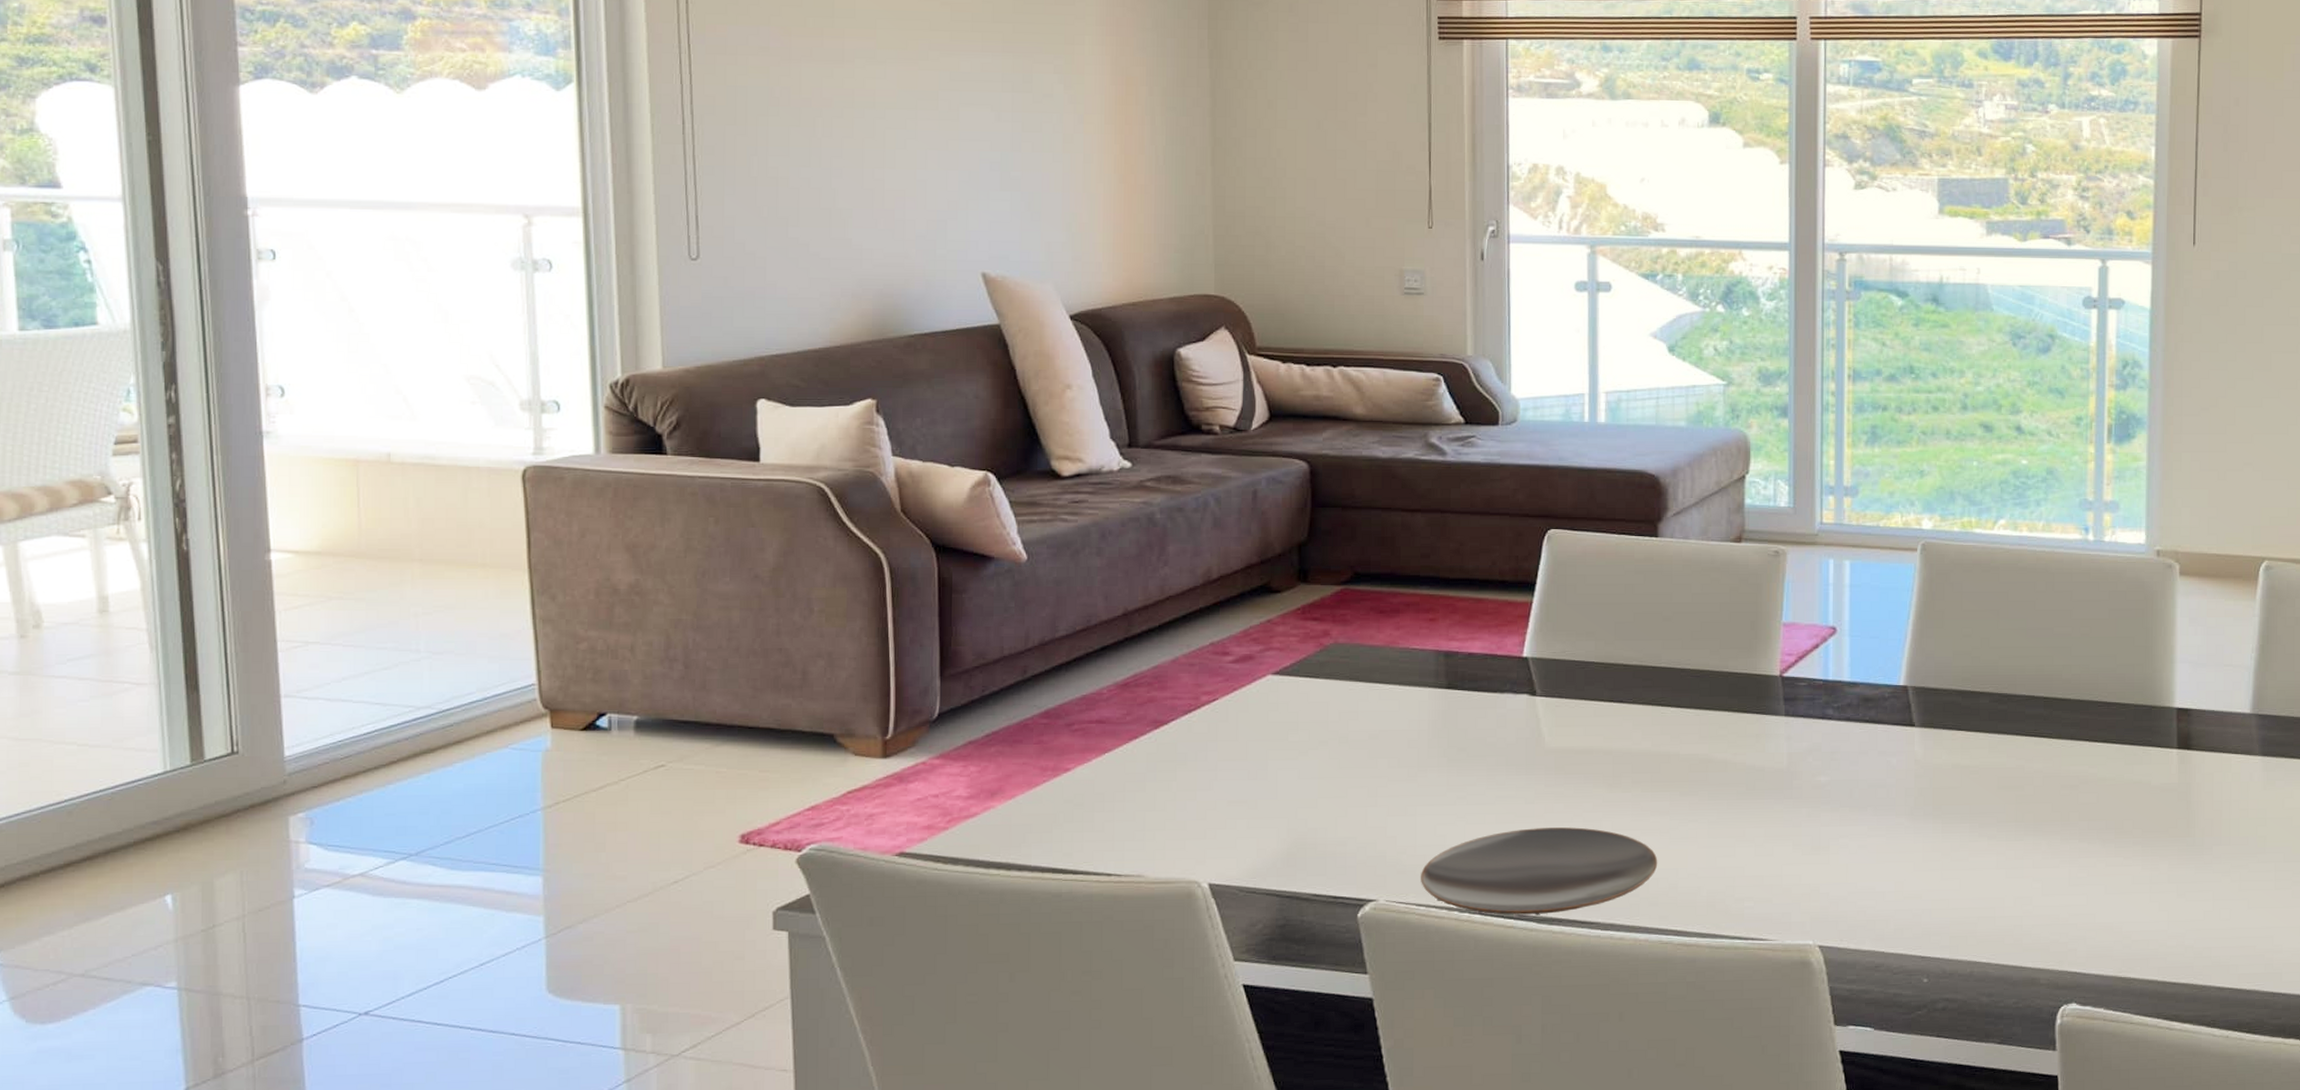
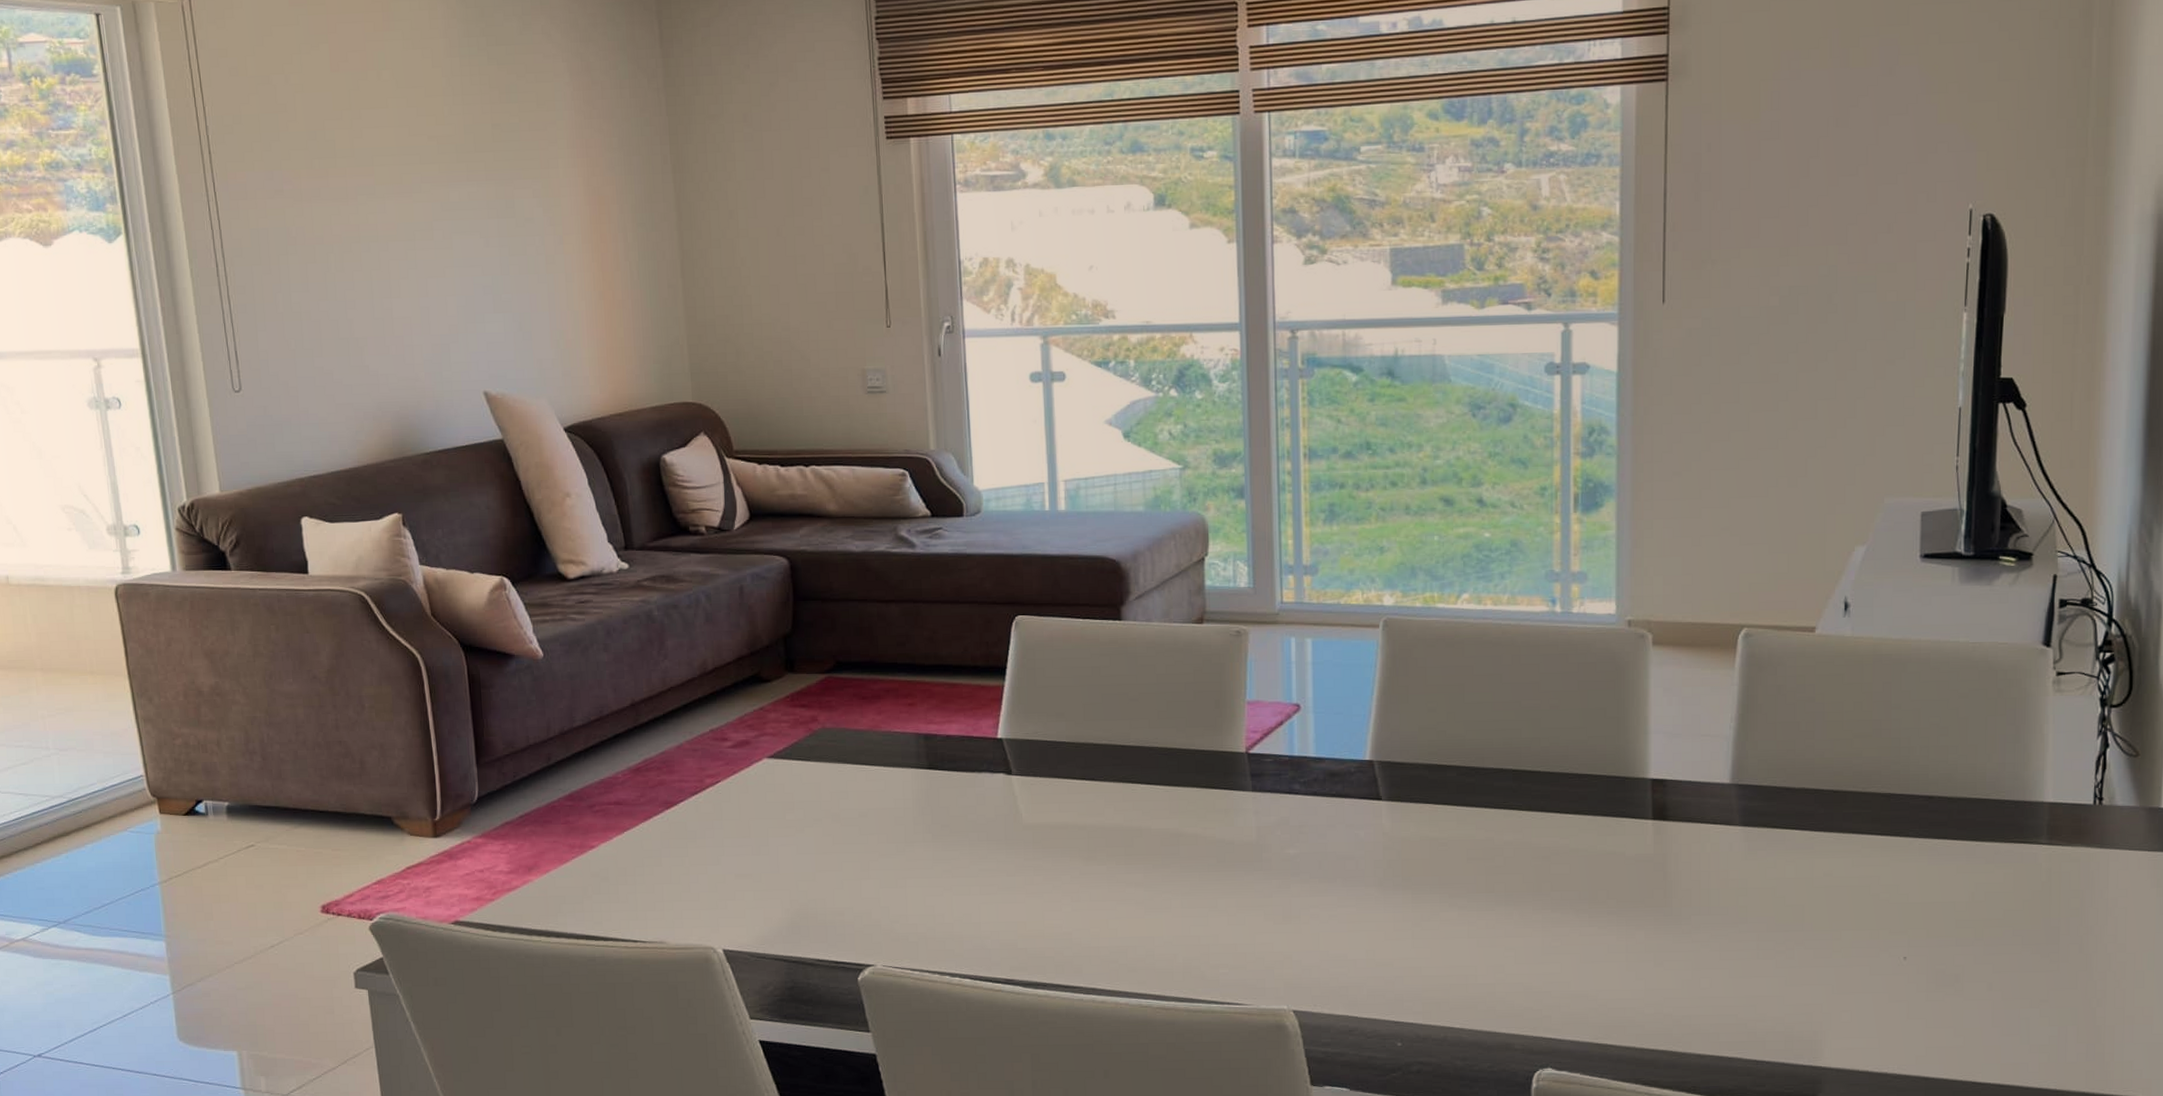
plate: present [1420,827,1658,915] -> none [912,898,1135,979]

